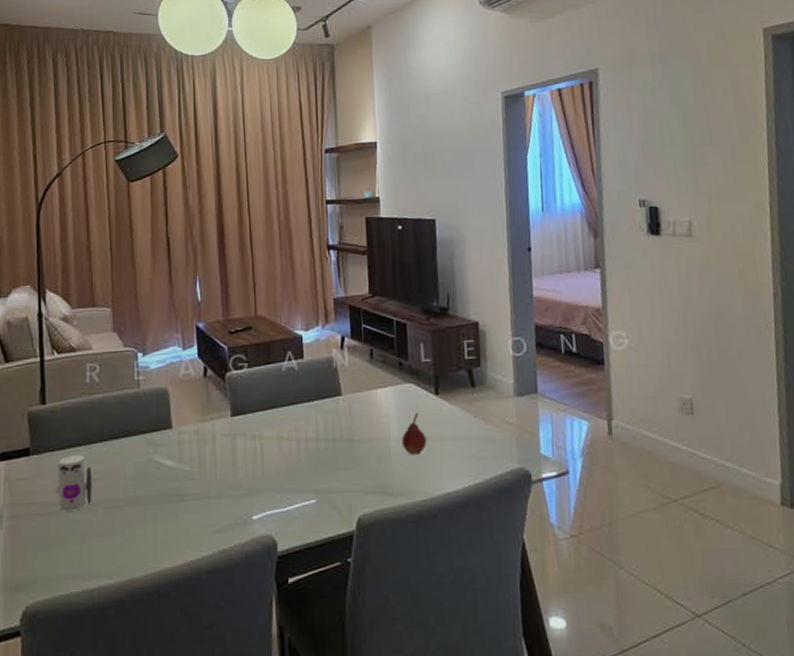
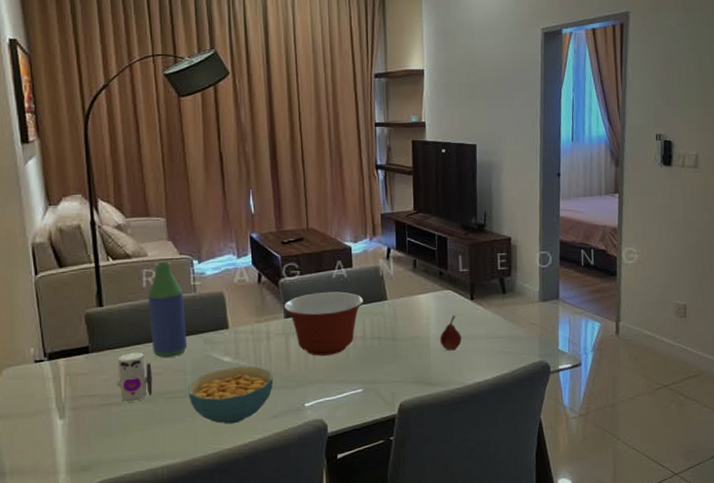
bottle: none [91,355,128,461] -> present [148,262,187,358]
cereal bowl: none [129,471,219,539] -> present [188,366,274,424]
mixing bowl: none [230,386,316,460] -> present [283,291,363,356]

